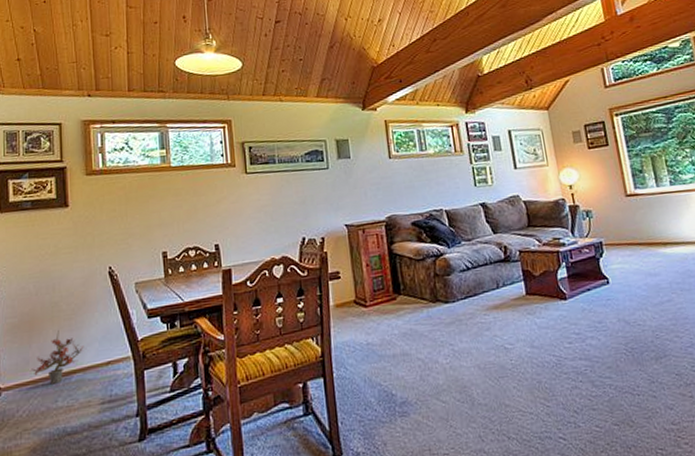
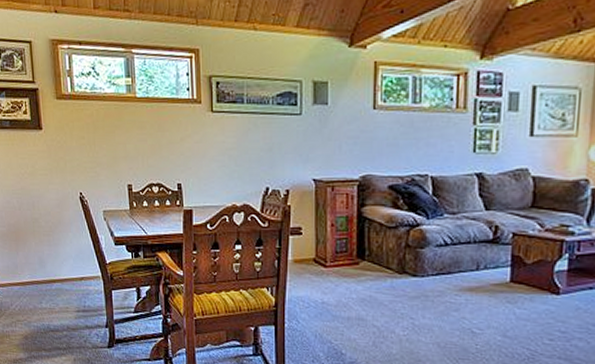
potted plant: present [31,330,84,385] -> none [19,244,61,289]

